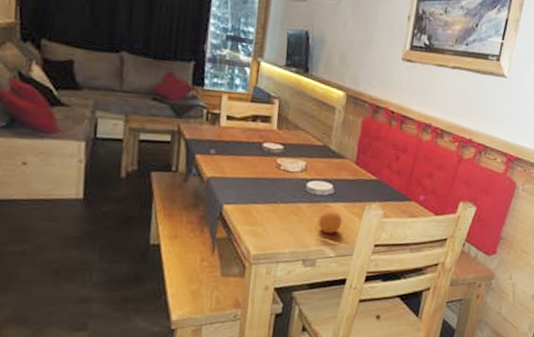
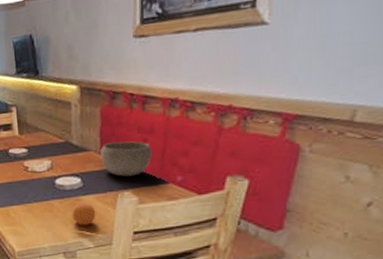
bowl: none [354,154,402,190] -> present [99,141,152,177]

